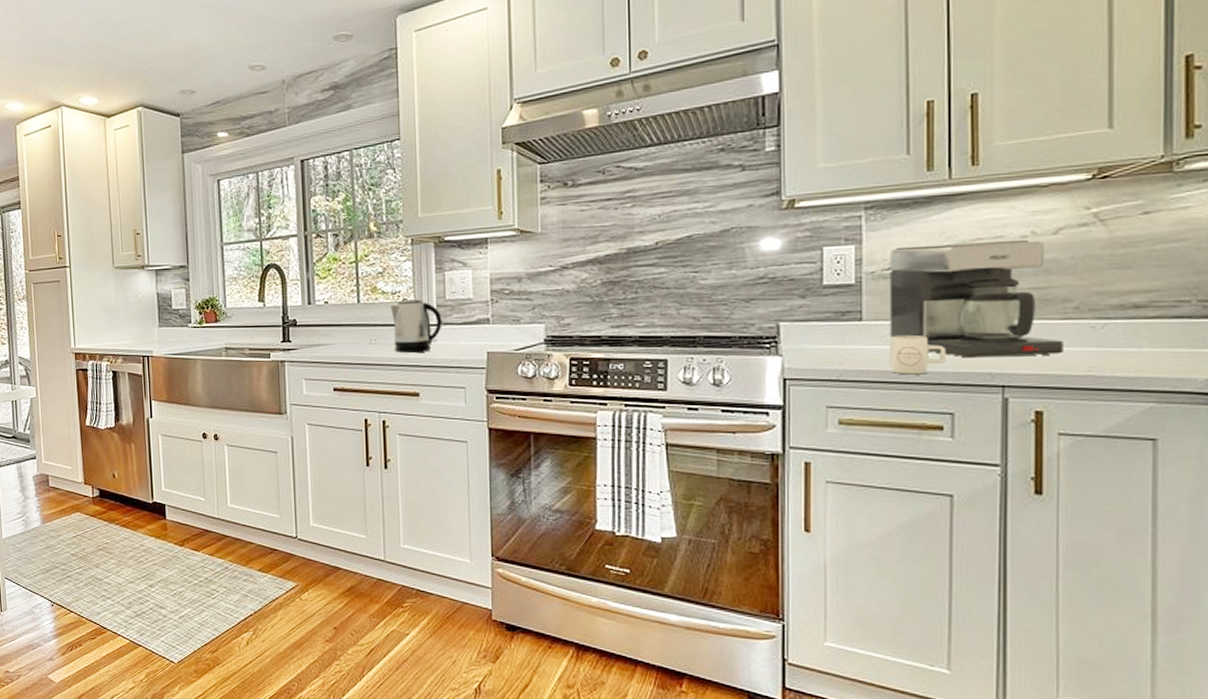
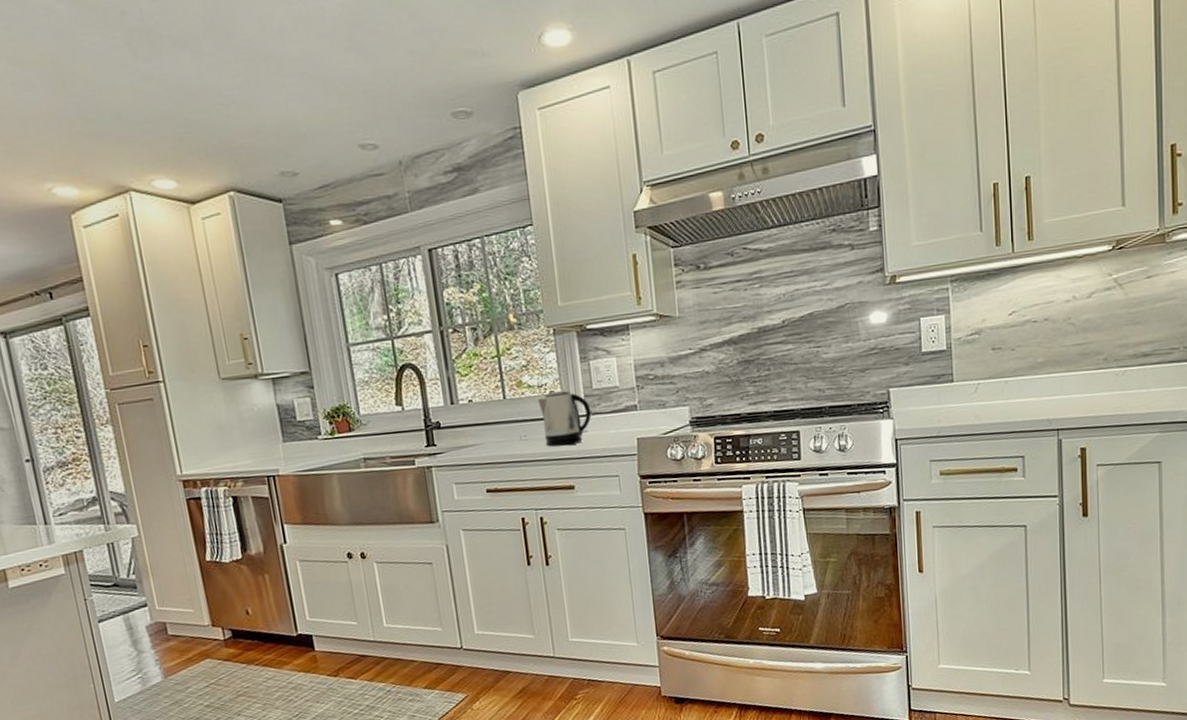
mug: present [888,334,946,375] -> none [974,391,1016,427]
coffee maker: present [890,240,1063,358] -> none [972,303,1098,408]

